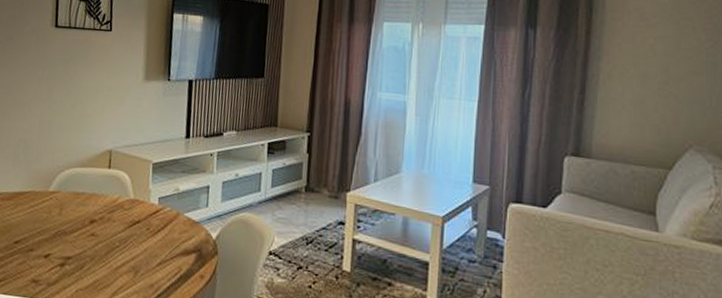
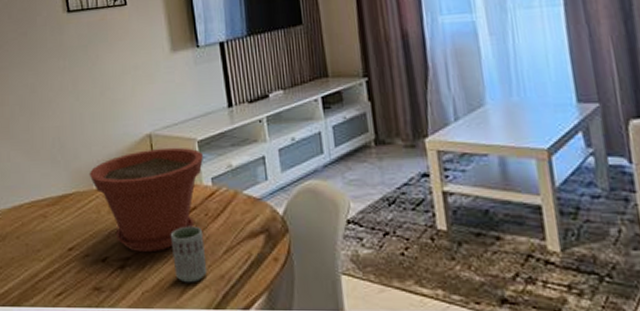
plant pot: none [47,163,155,256] -> present [89,147,203,253]
cup: none [109,236,142,288] -> present [171,225,207,283]

